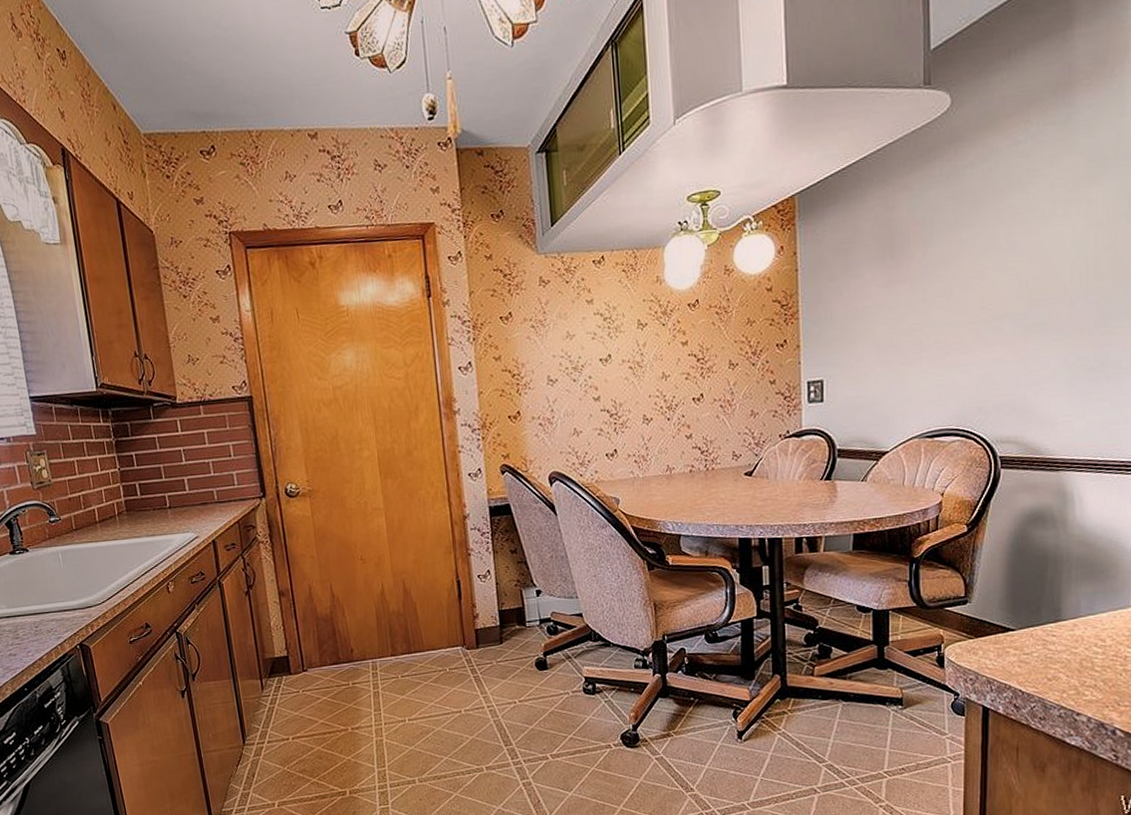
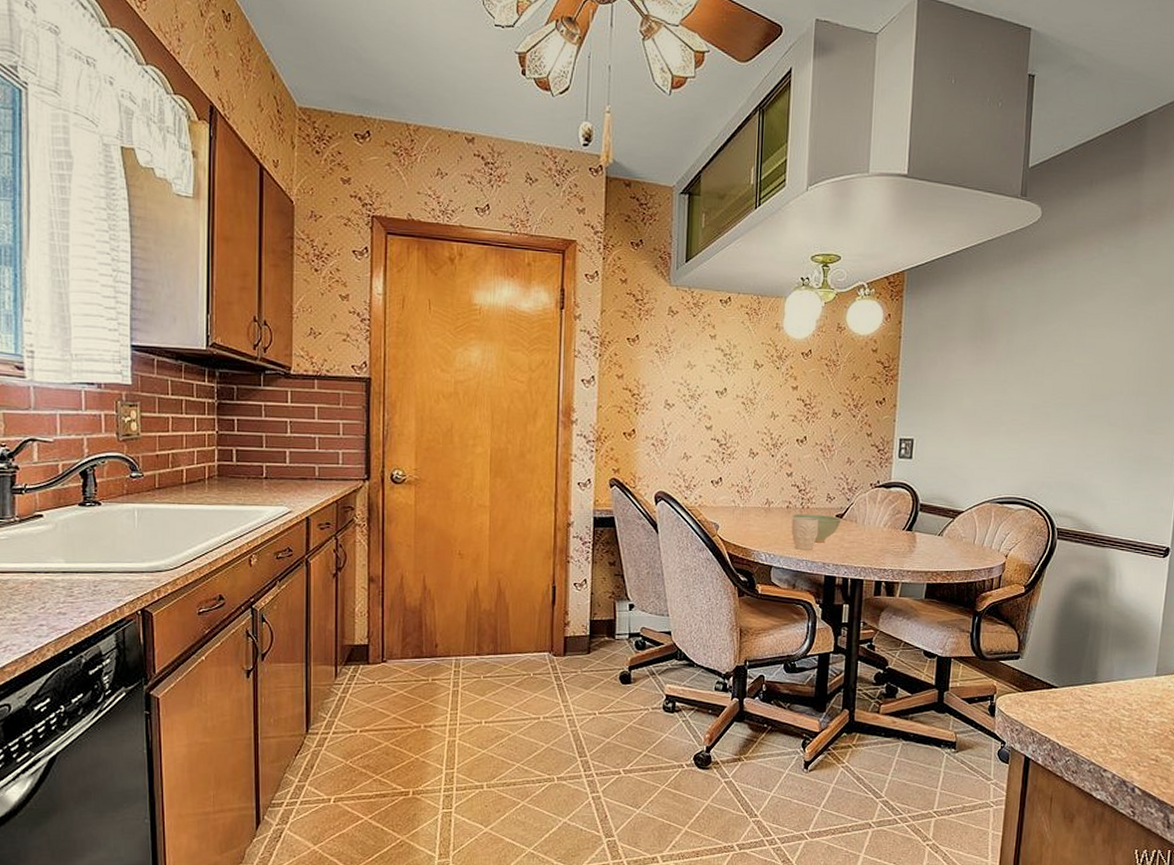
bowl: none [696,474,751,505] -> present [792,513,842,543]
cup: none [697,479,727,515] -> present [791,517,819,550]

